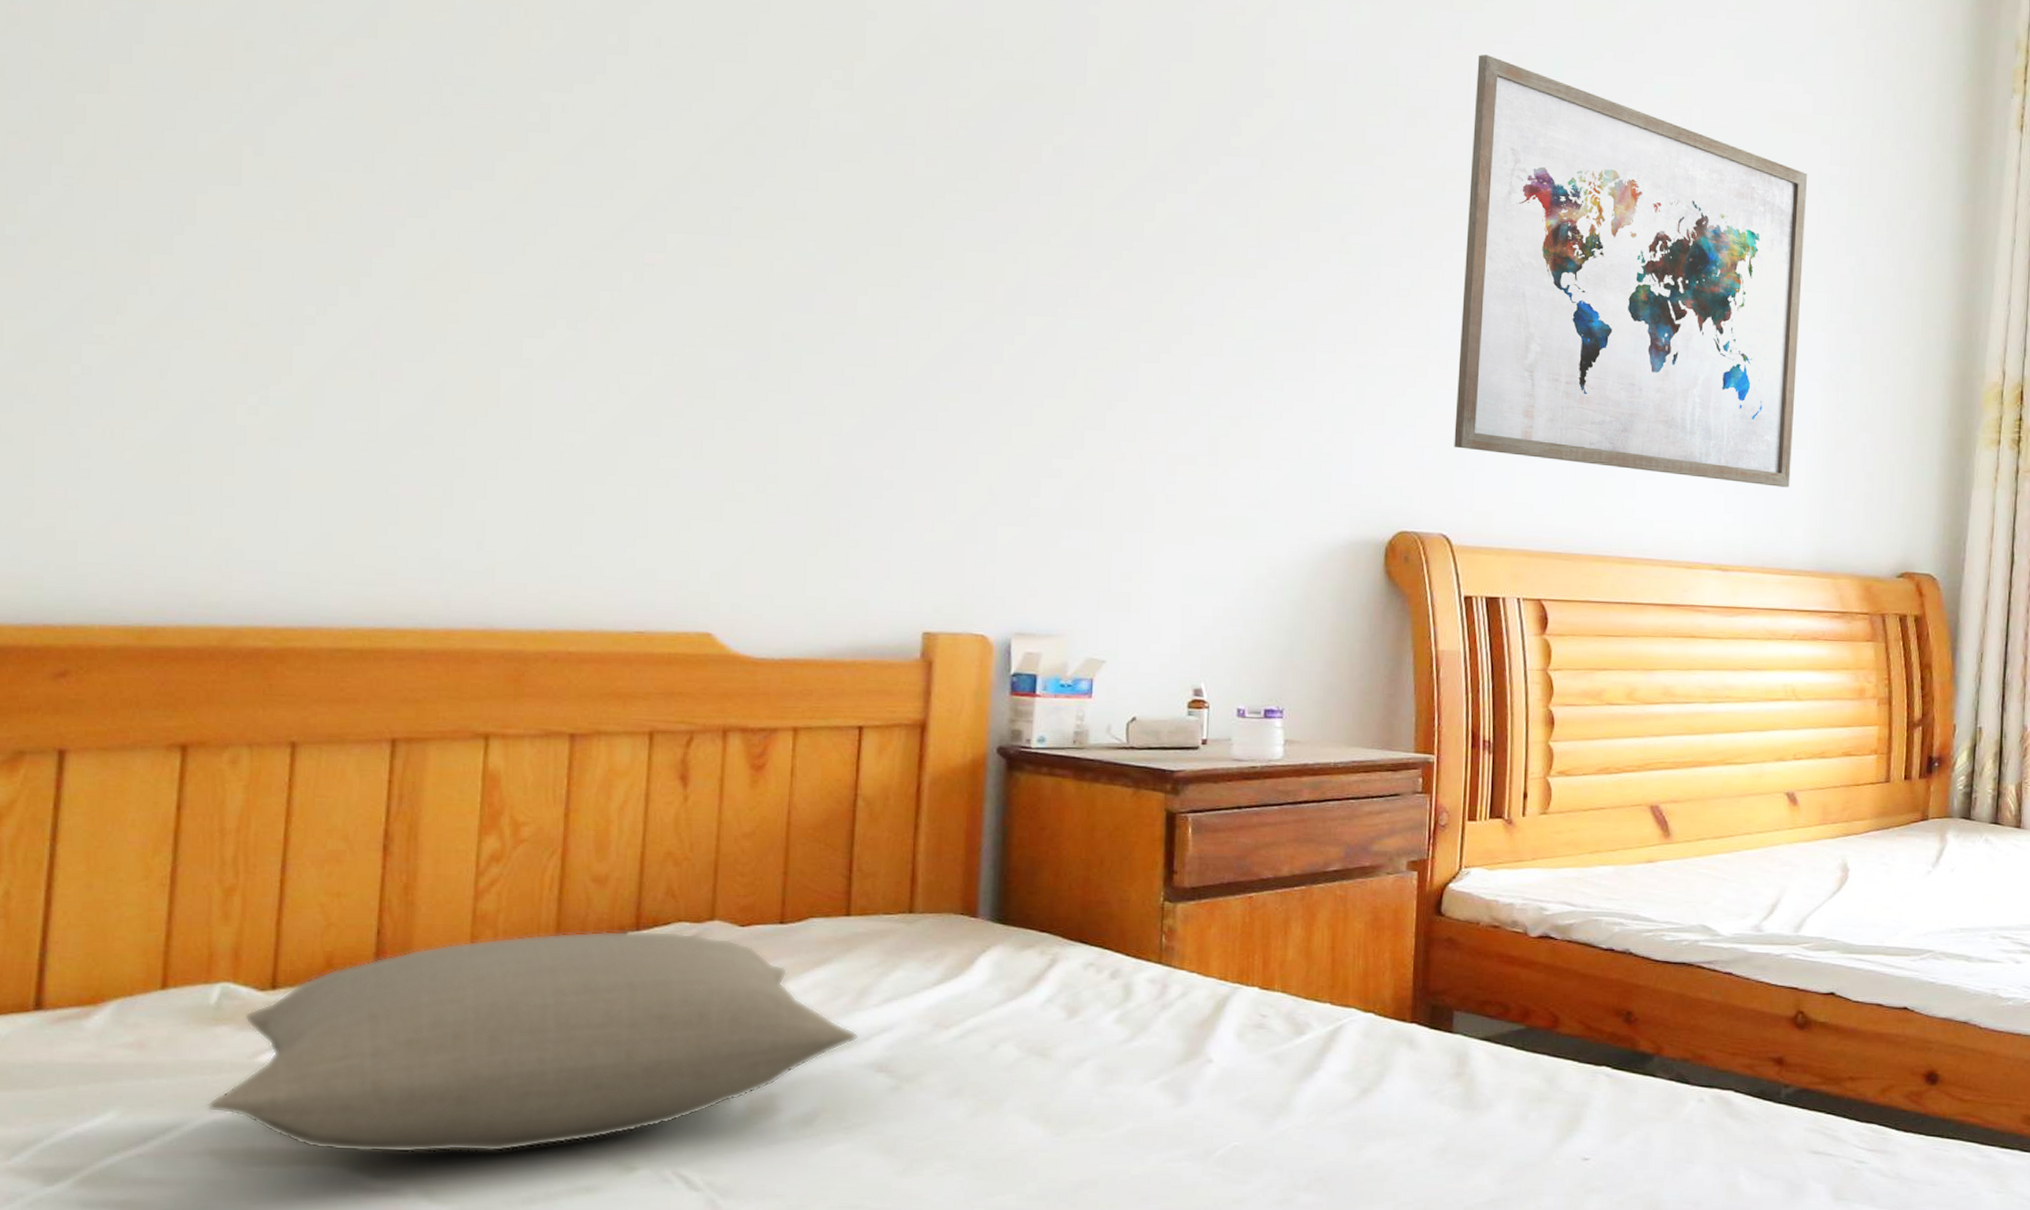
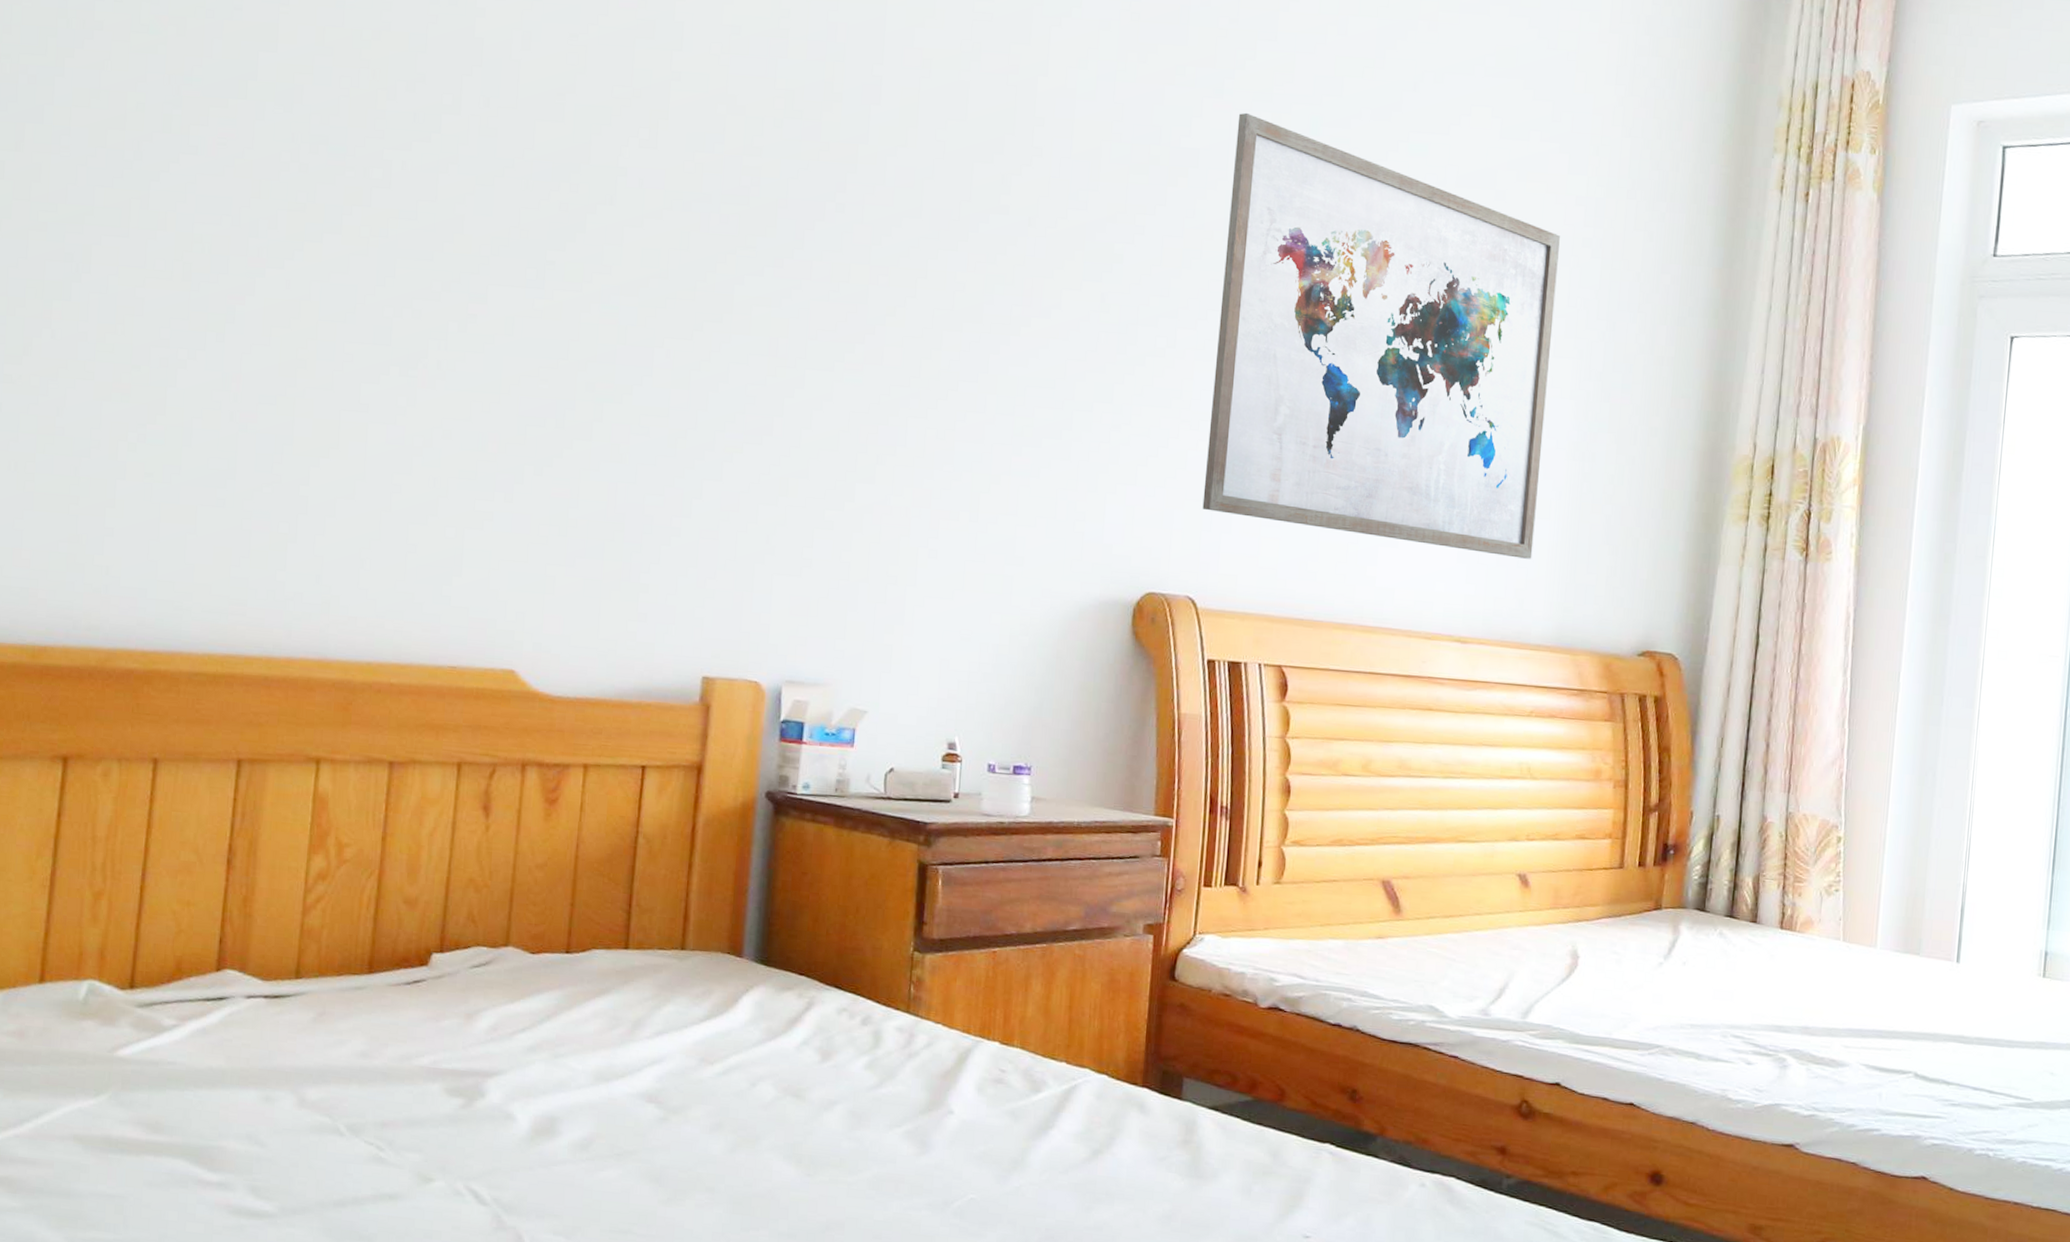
pillow: present [207,930,859,1153] -> none [73,950,632,1156]

